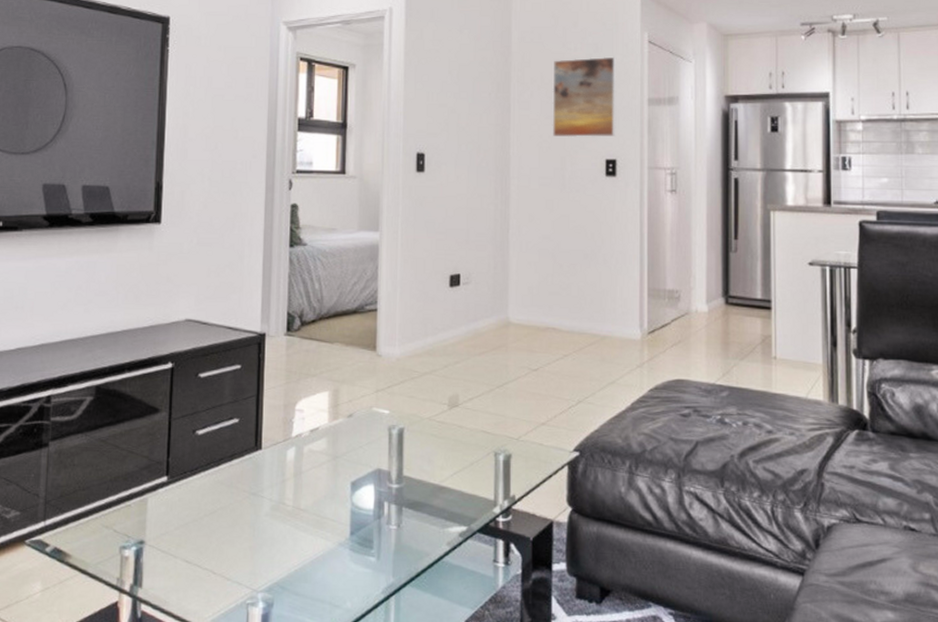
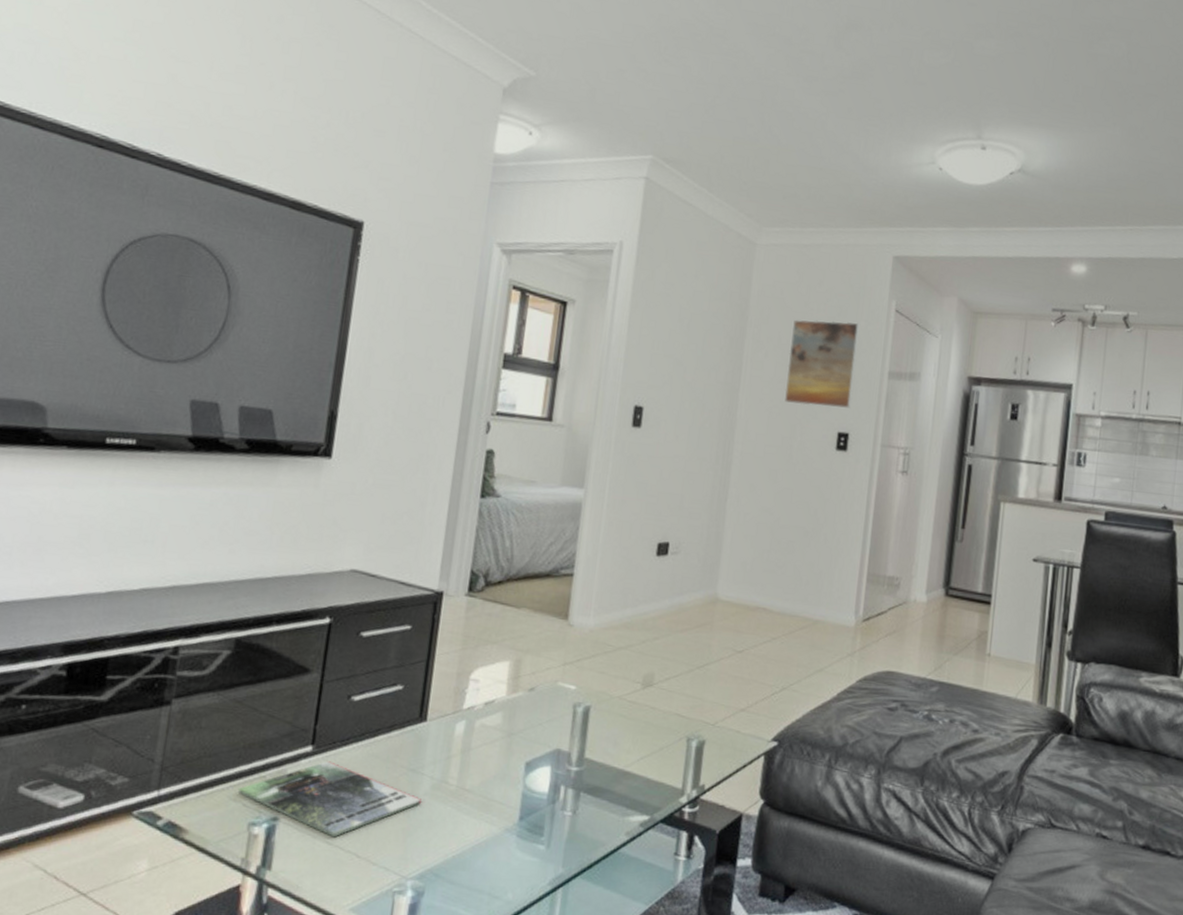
magazine: none [108,489,263,557] -> present [237,761,421,838]

